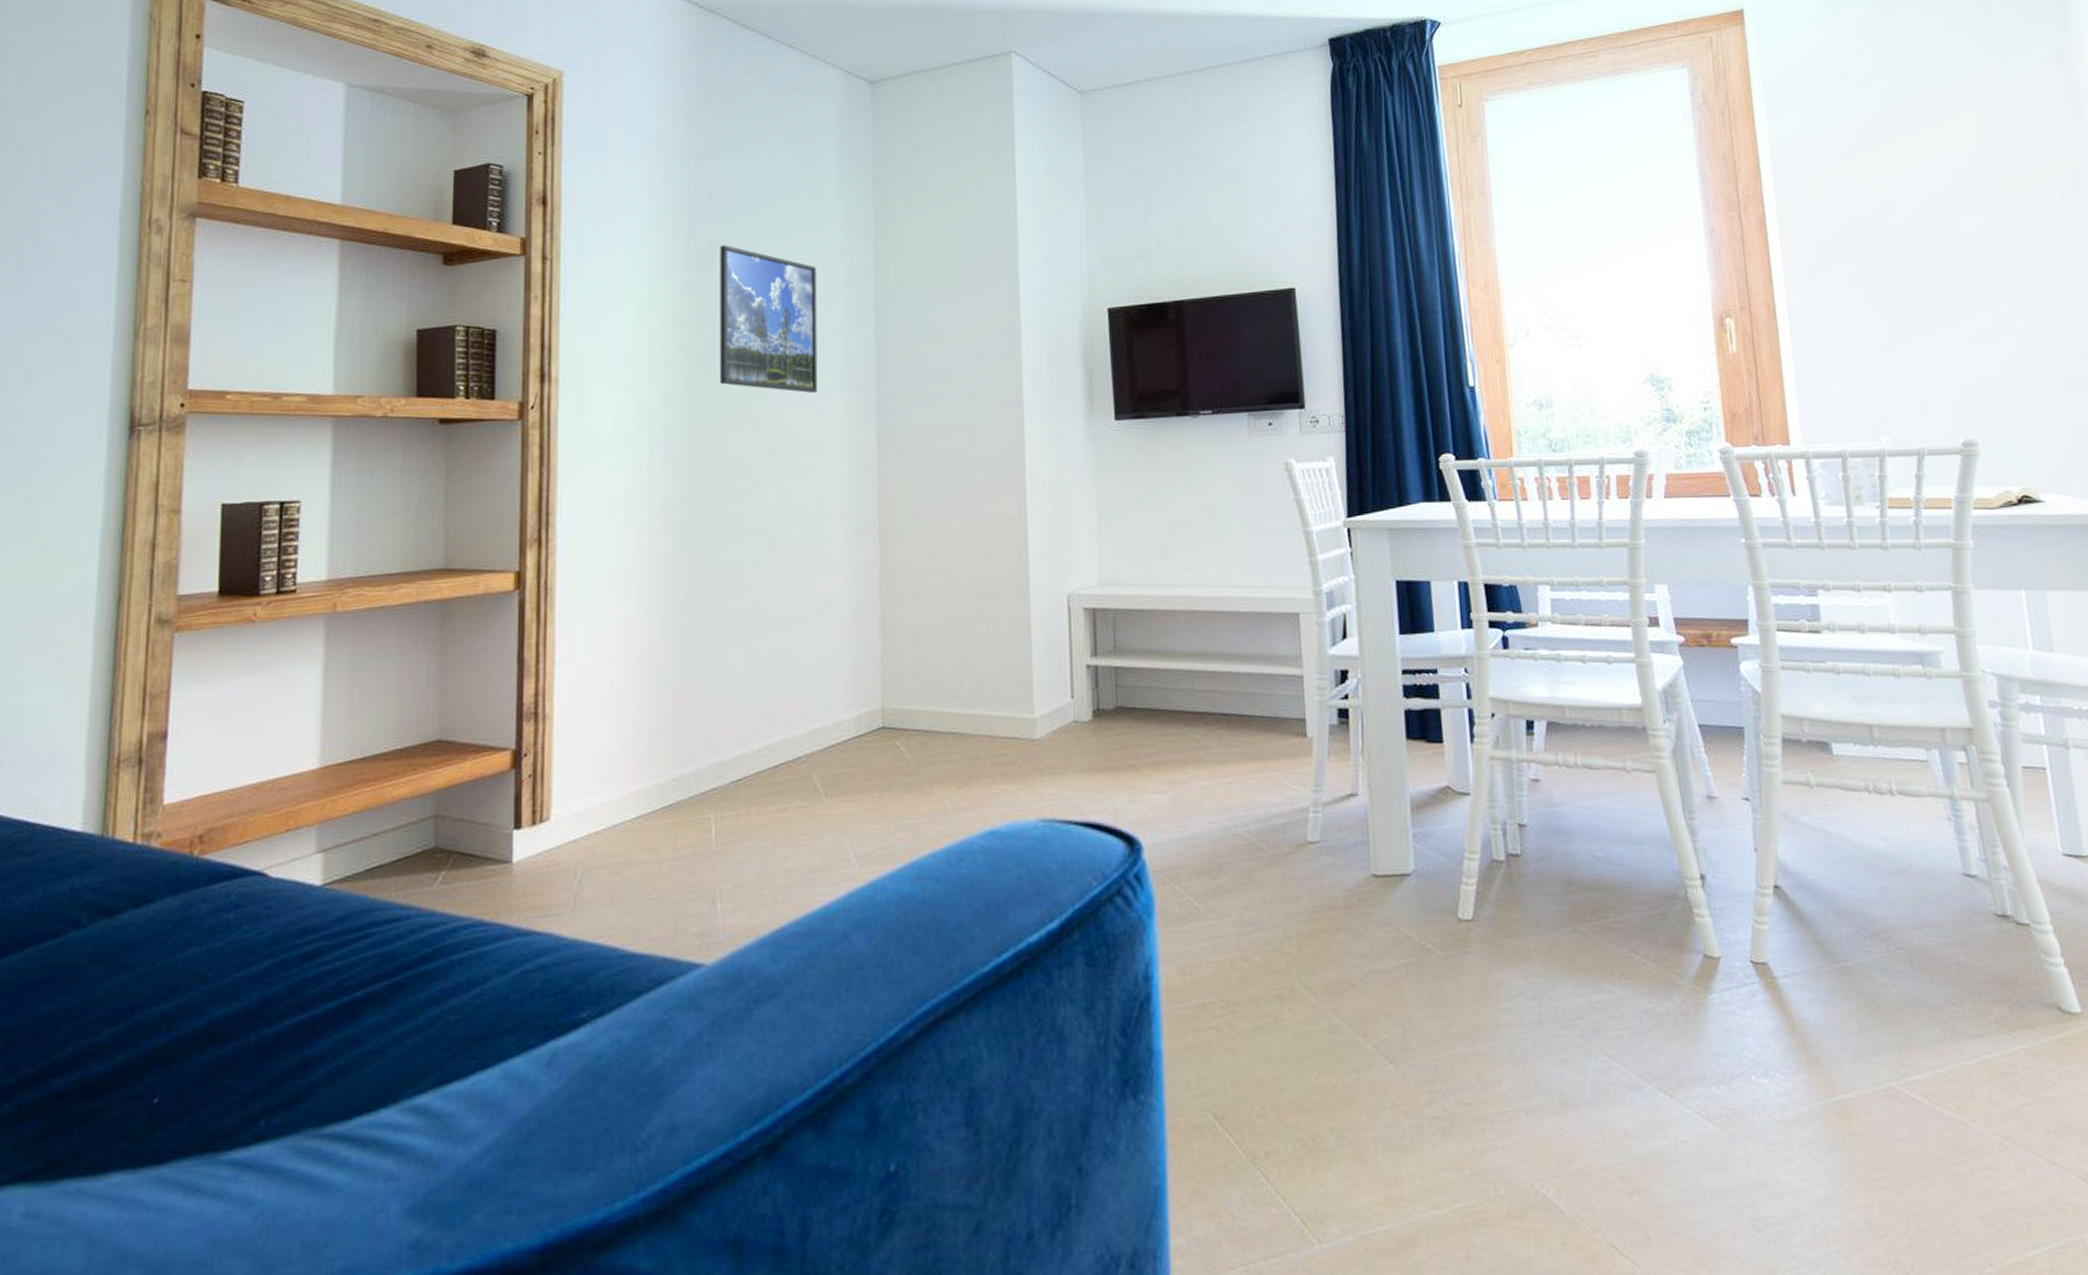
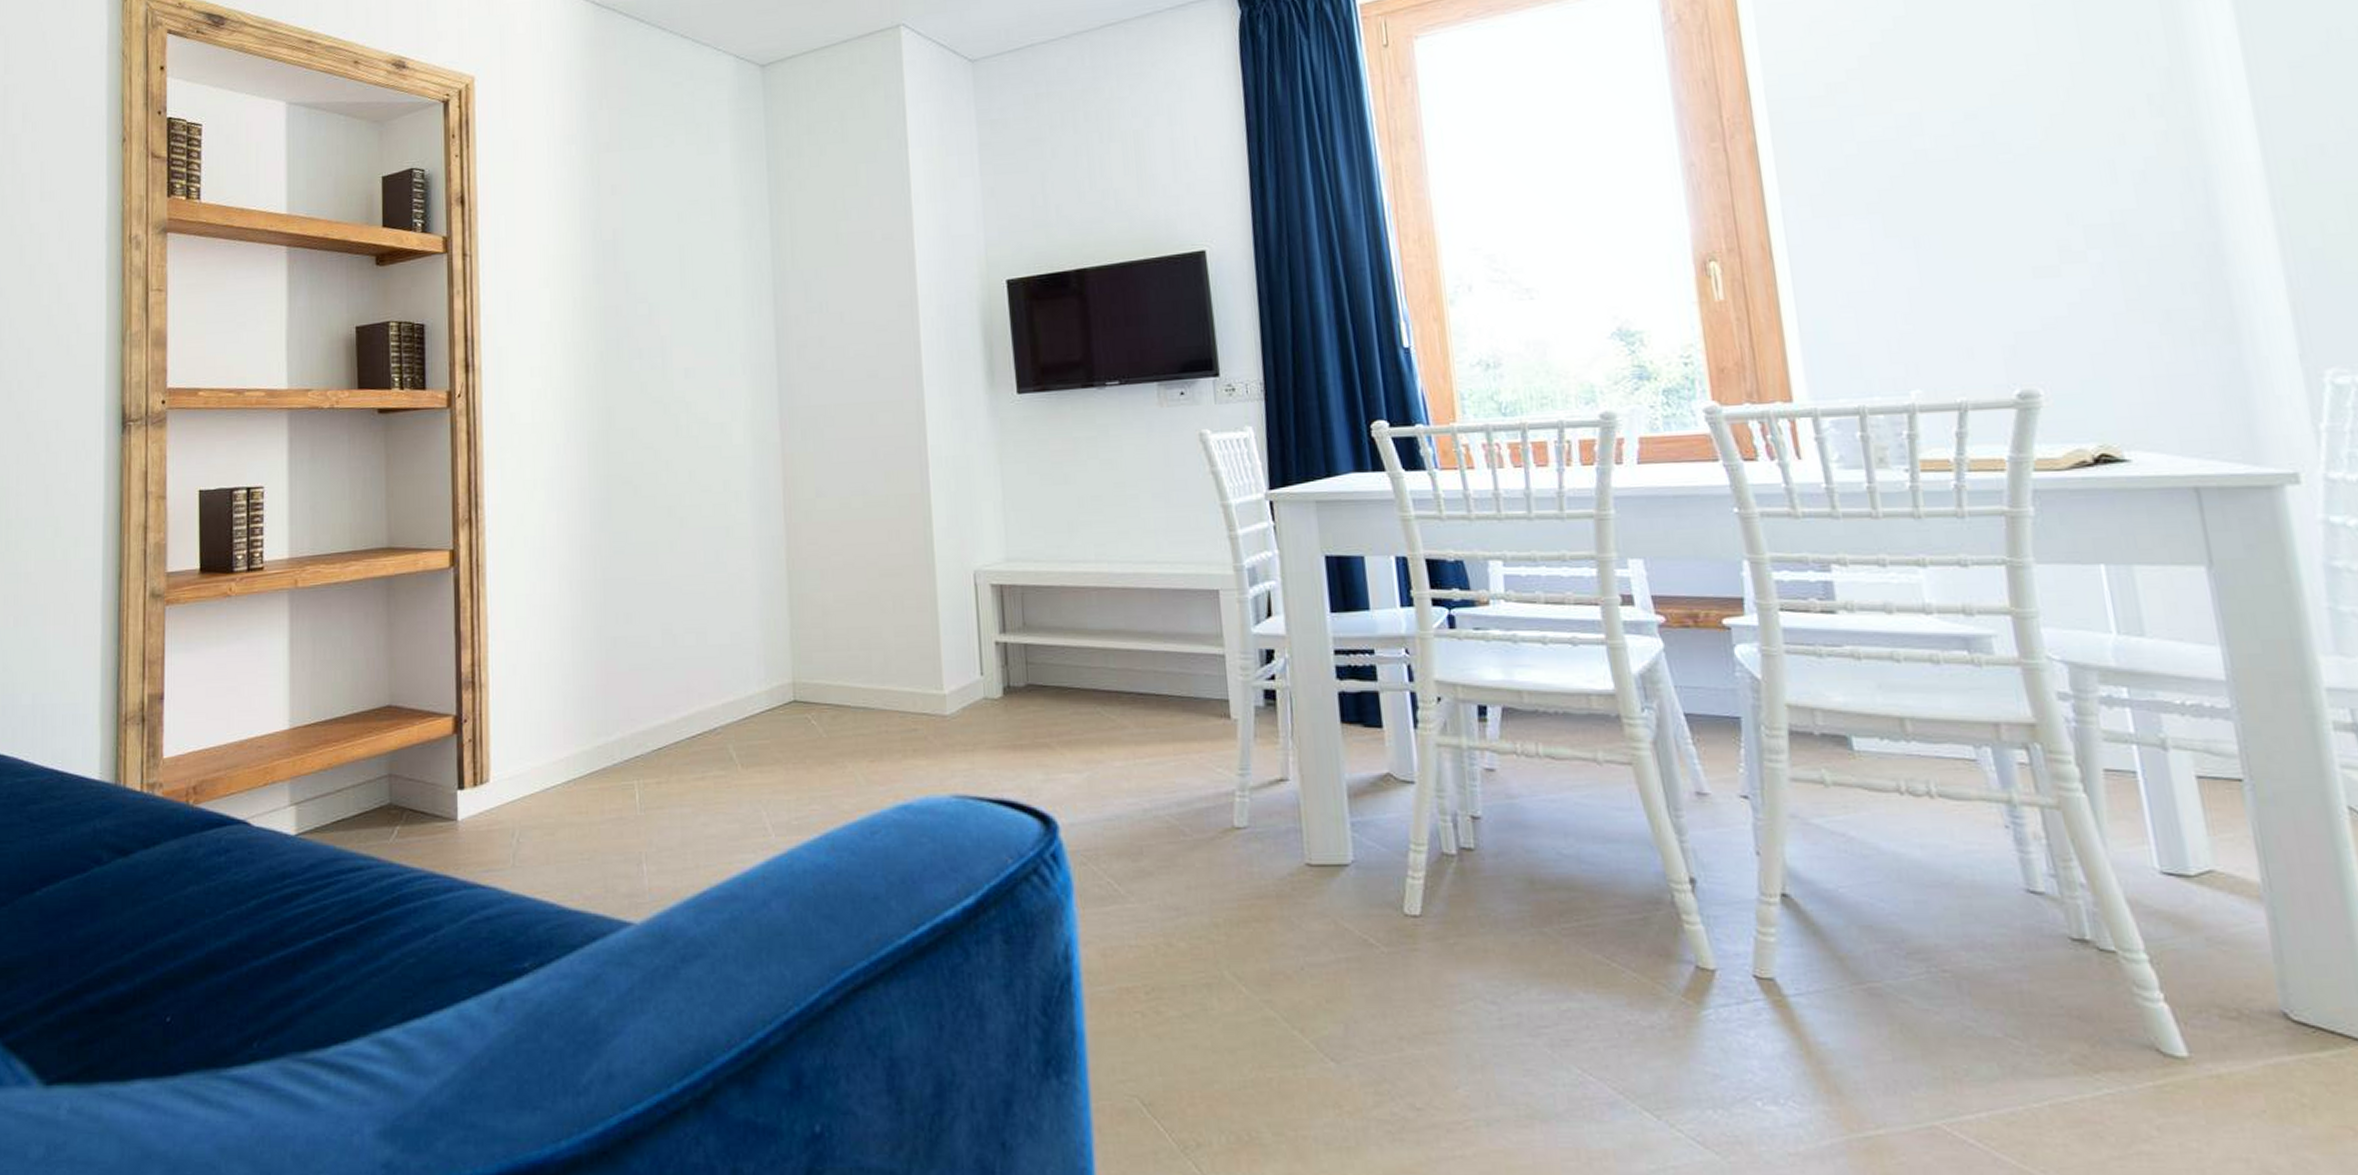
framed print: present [720,245,818,394] -> none [624,234,721,376]

